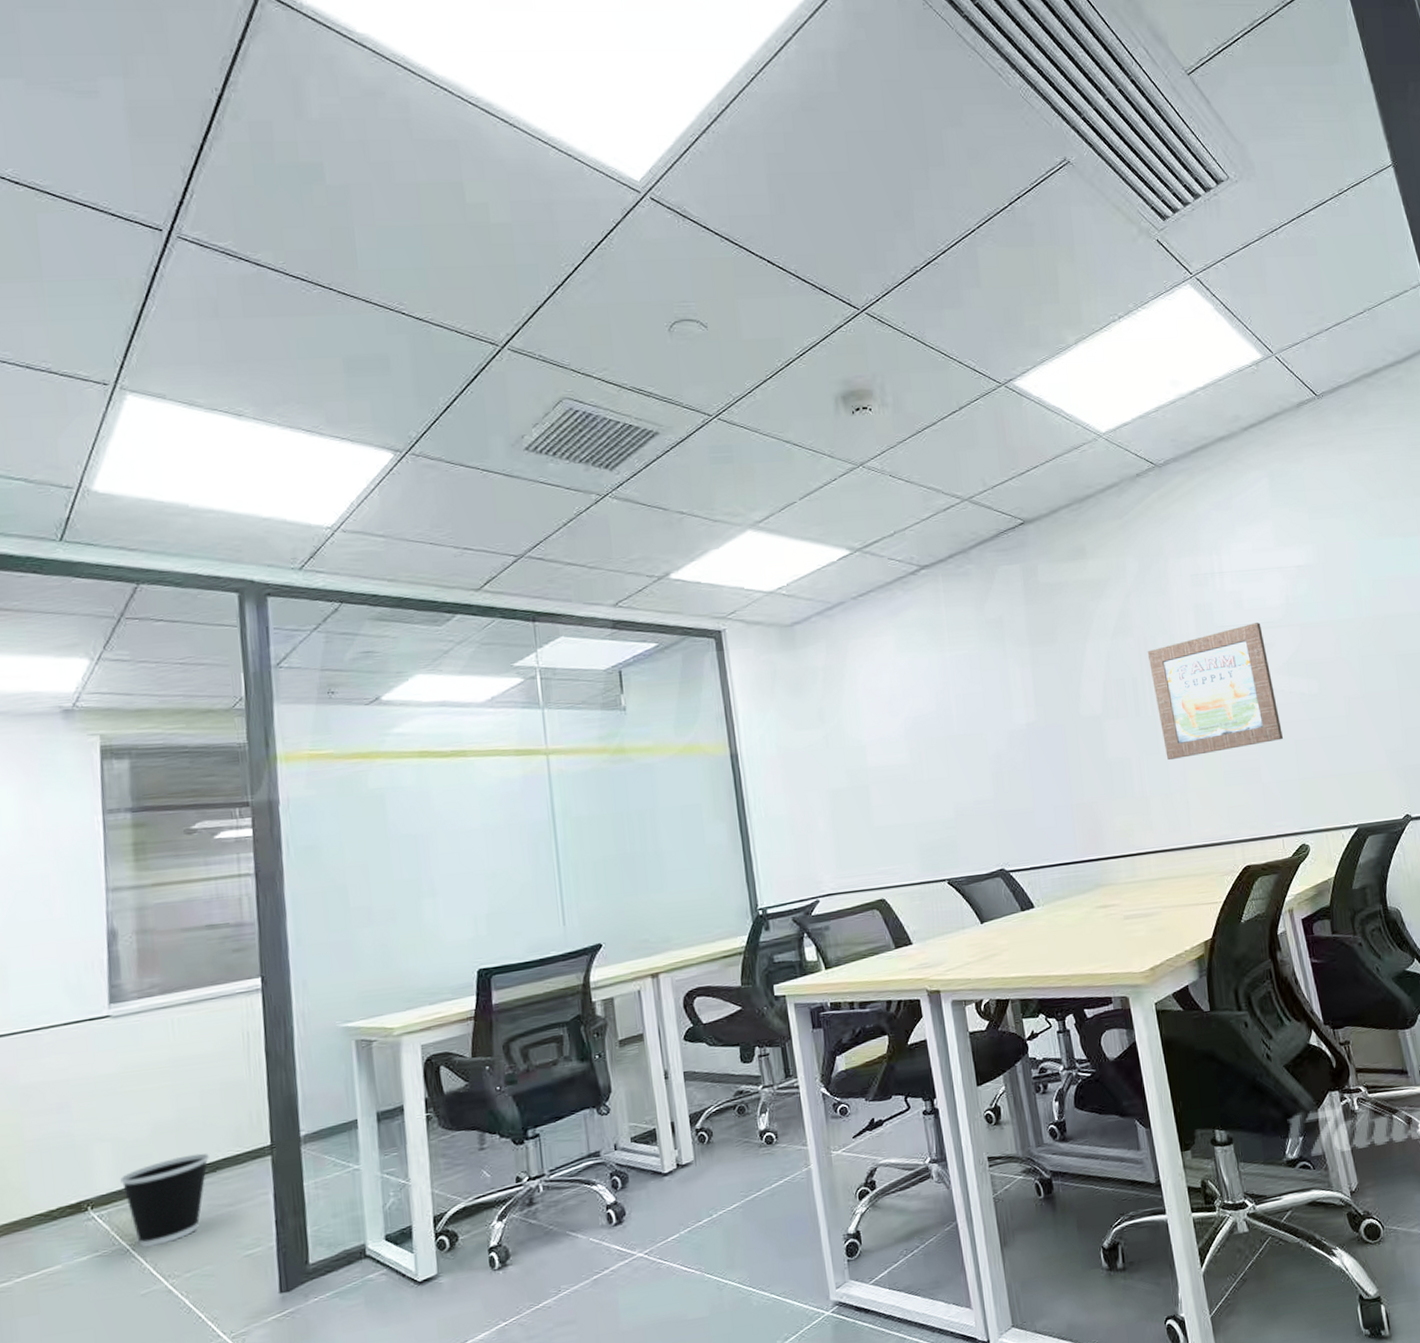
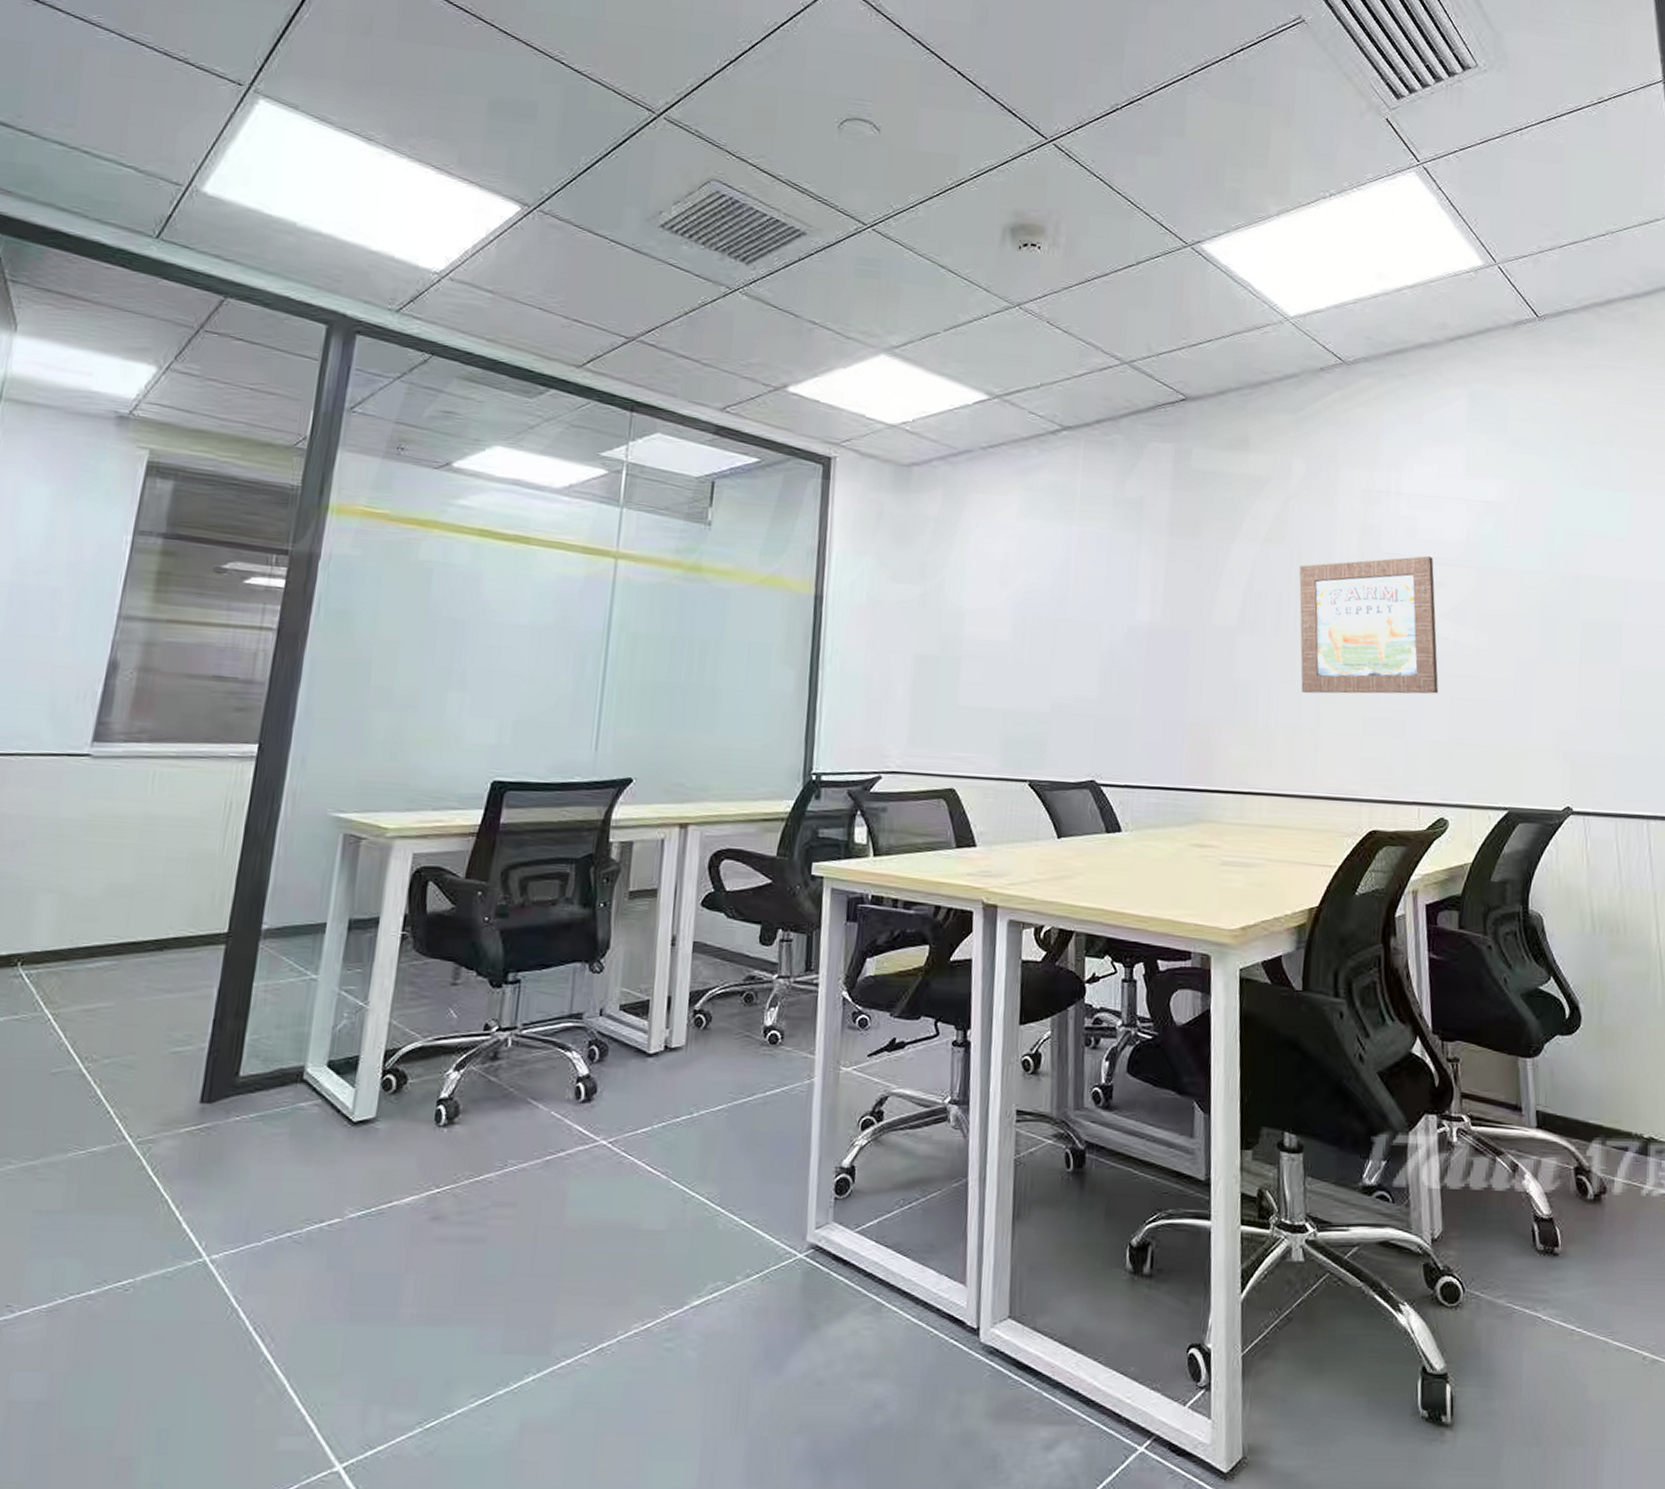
wastebasket: present [120,1153,209,1248] -> none [59,926,159,1021]

